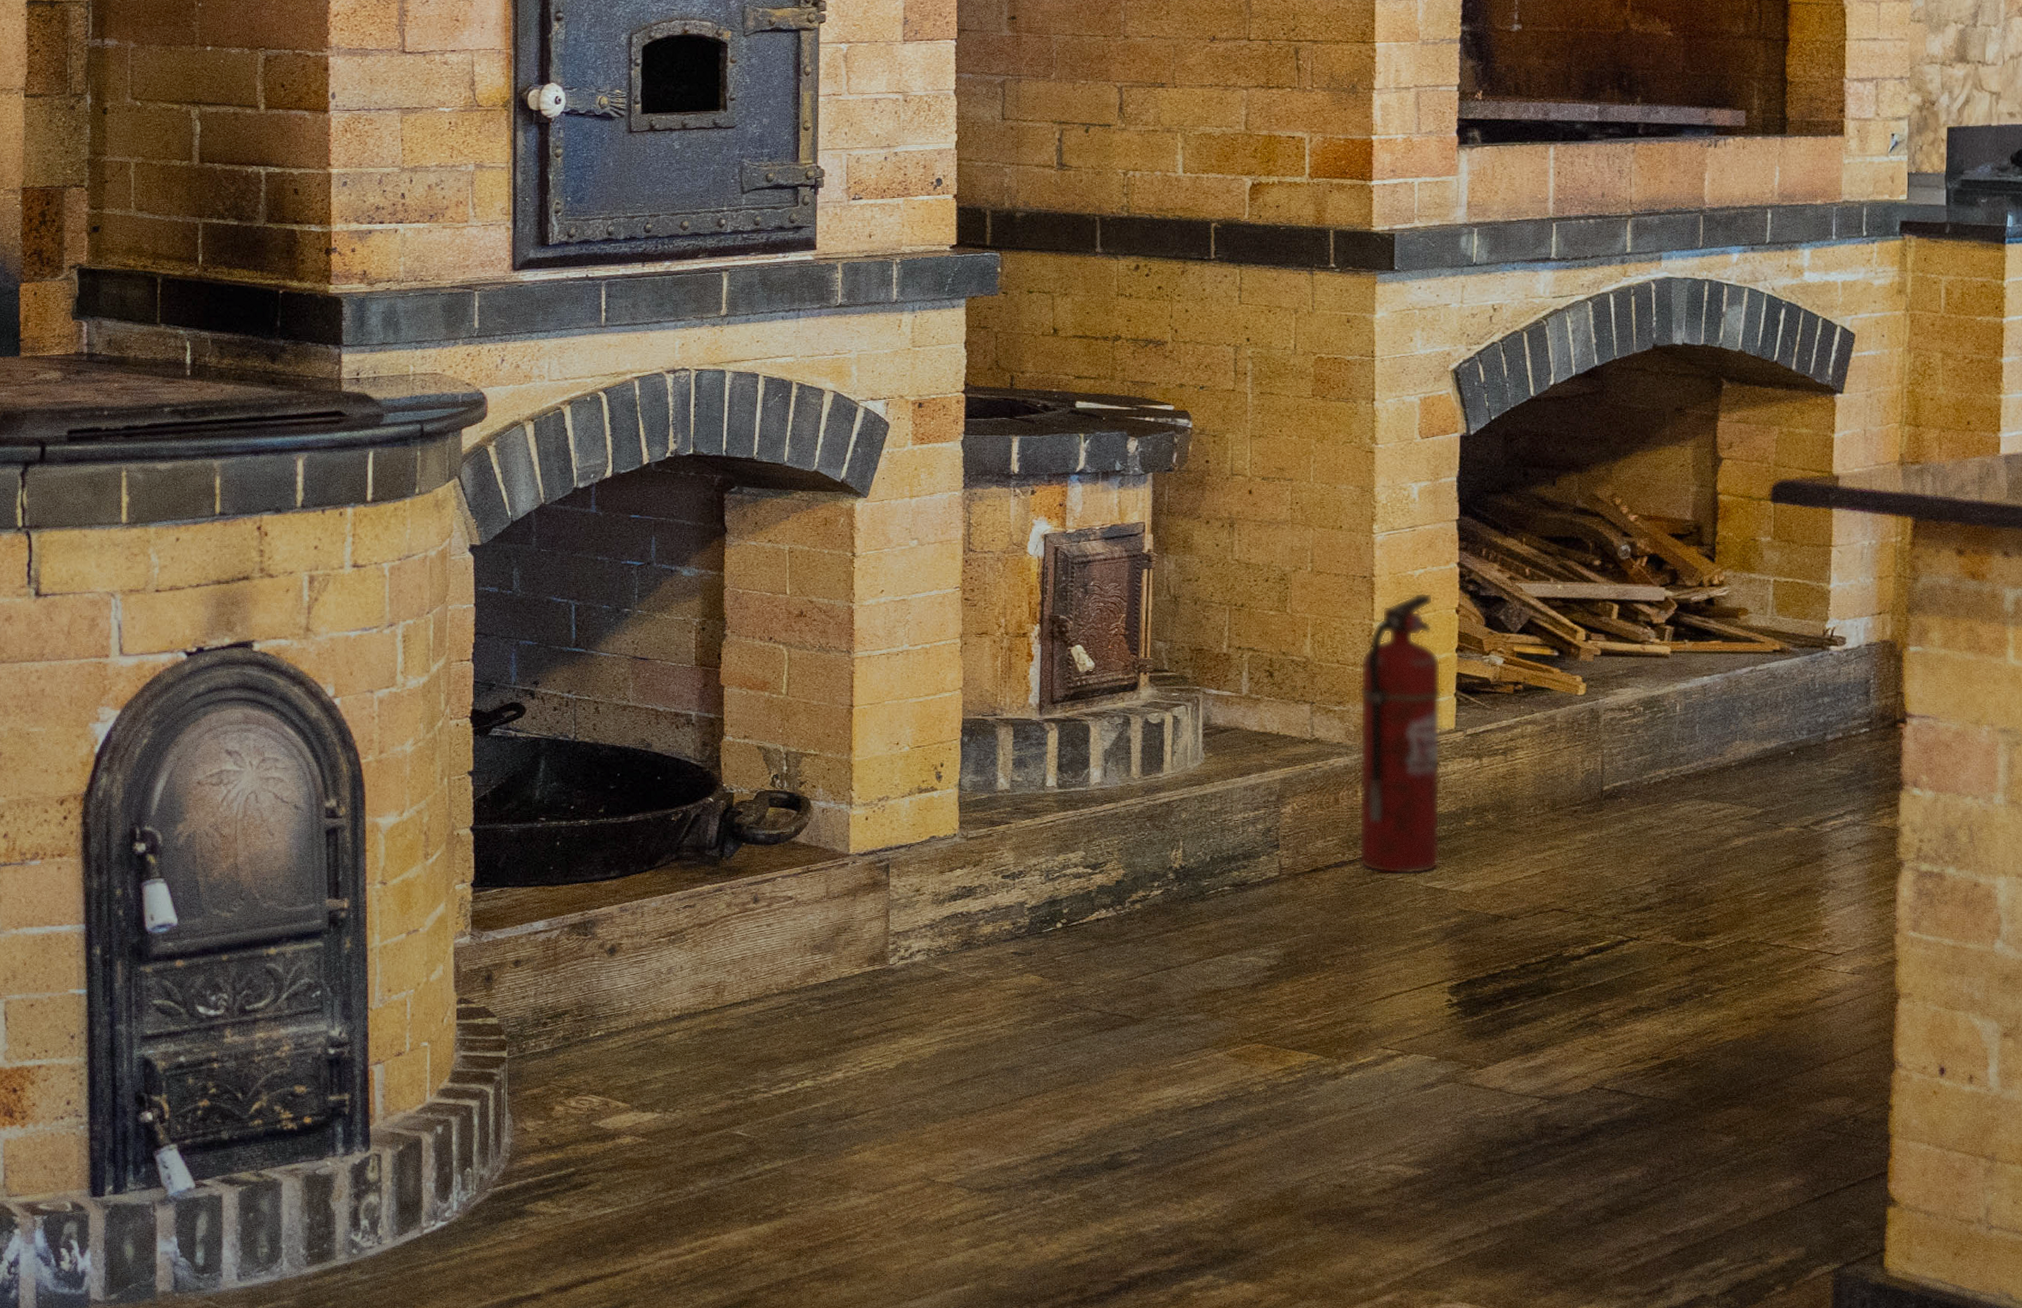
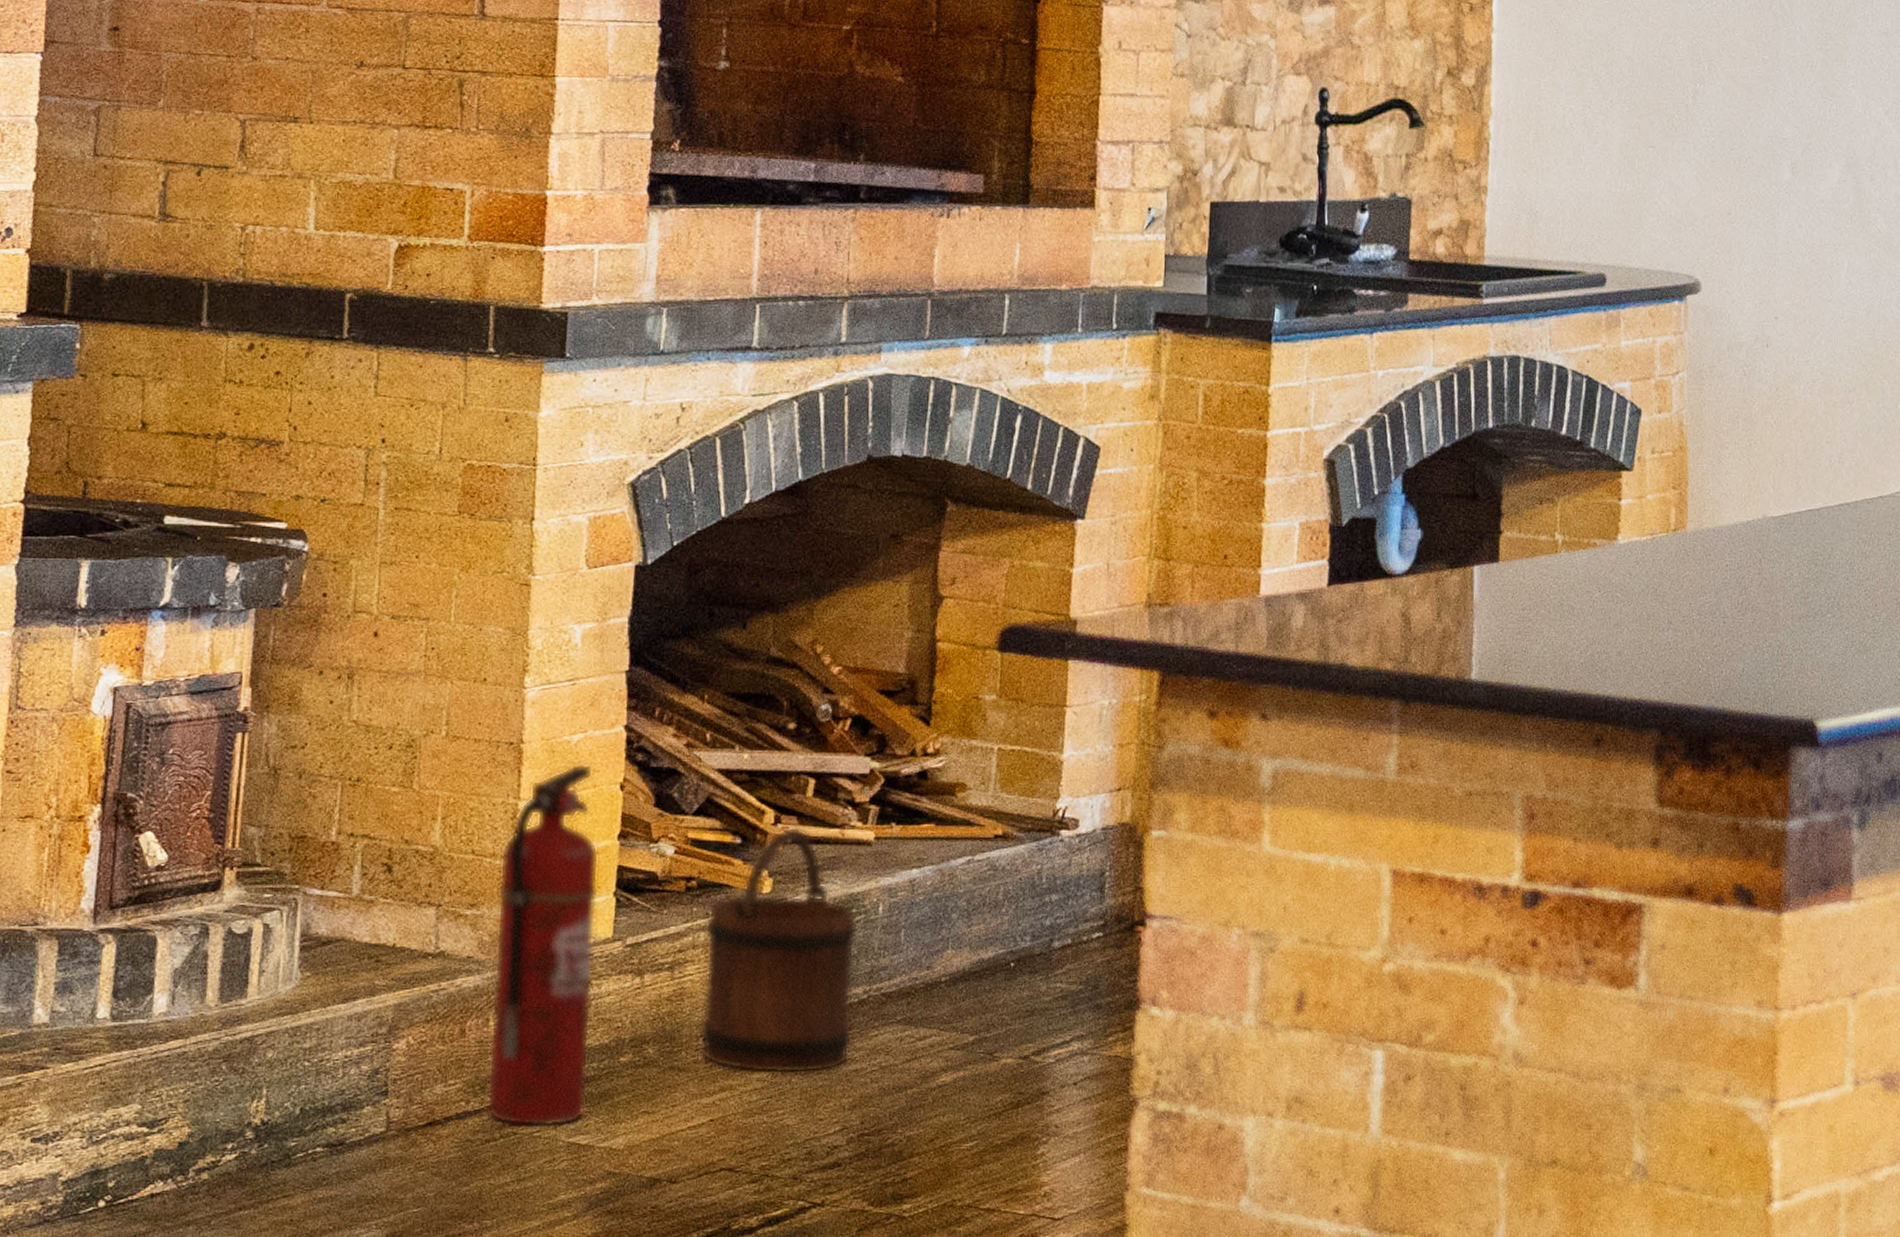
bucket: none [1531,643,1659,837] -> present [700,827,858,1074]

